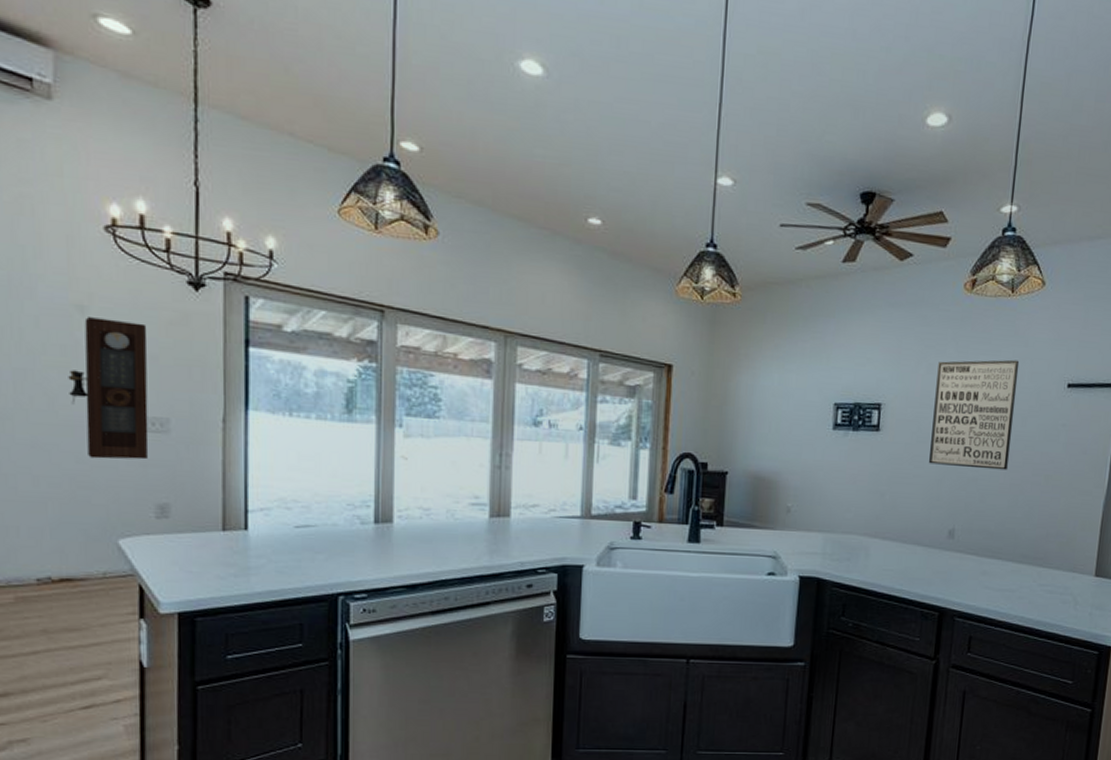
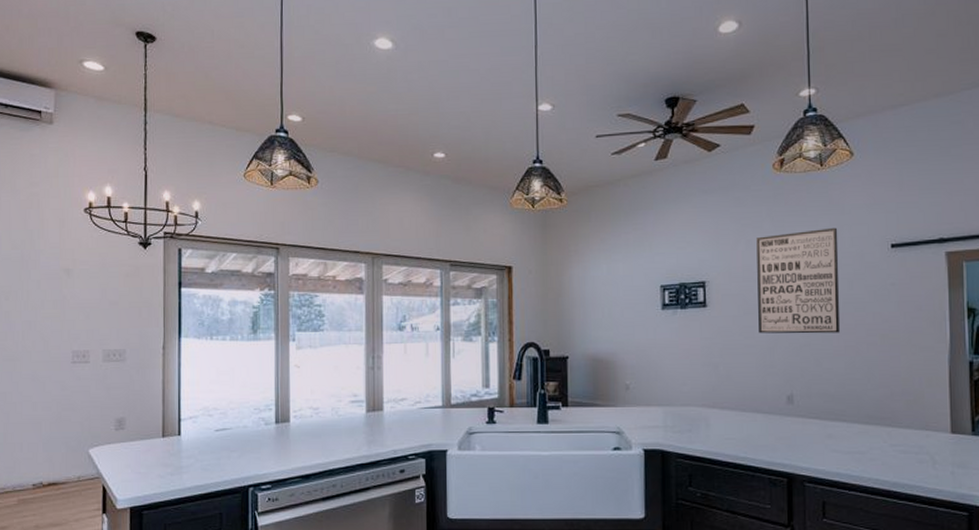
pendulum clock: present [68,317,149,460] -> none [58,277,111,386]

